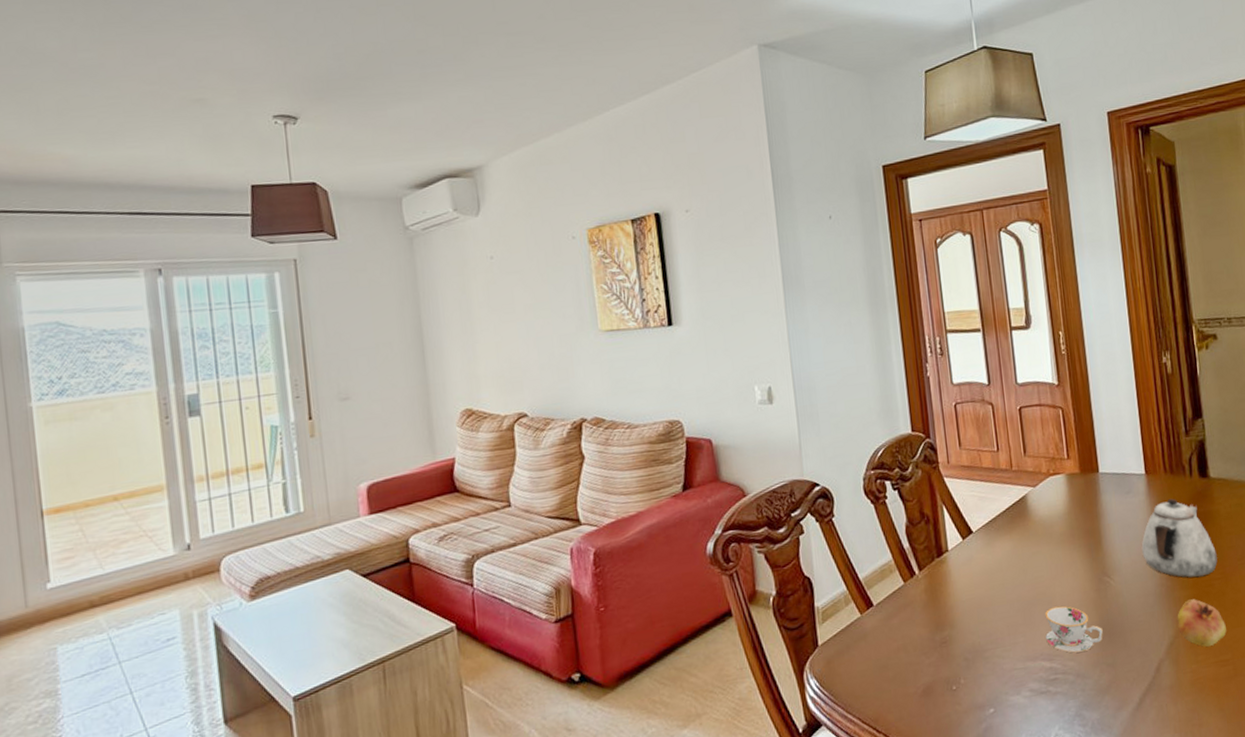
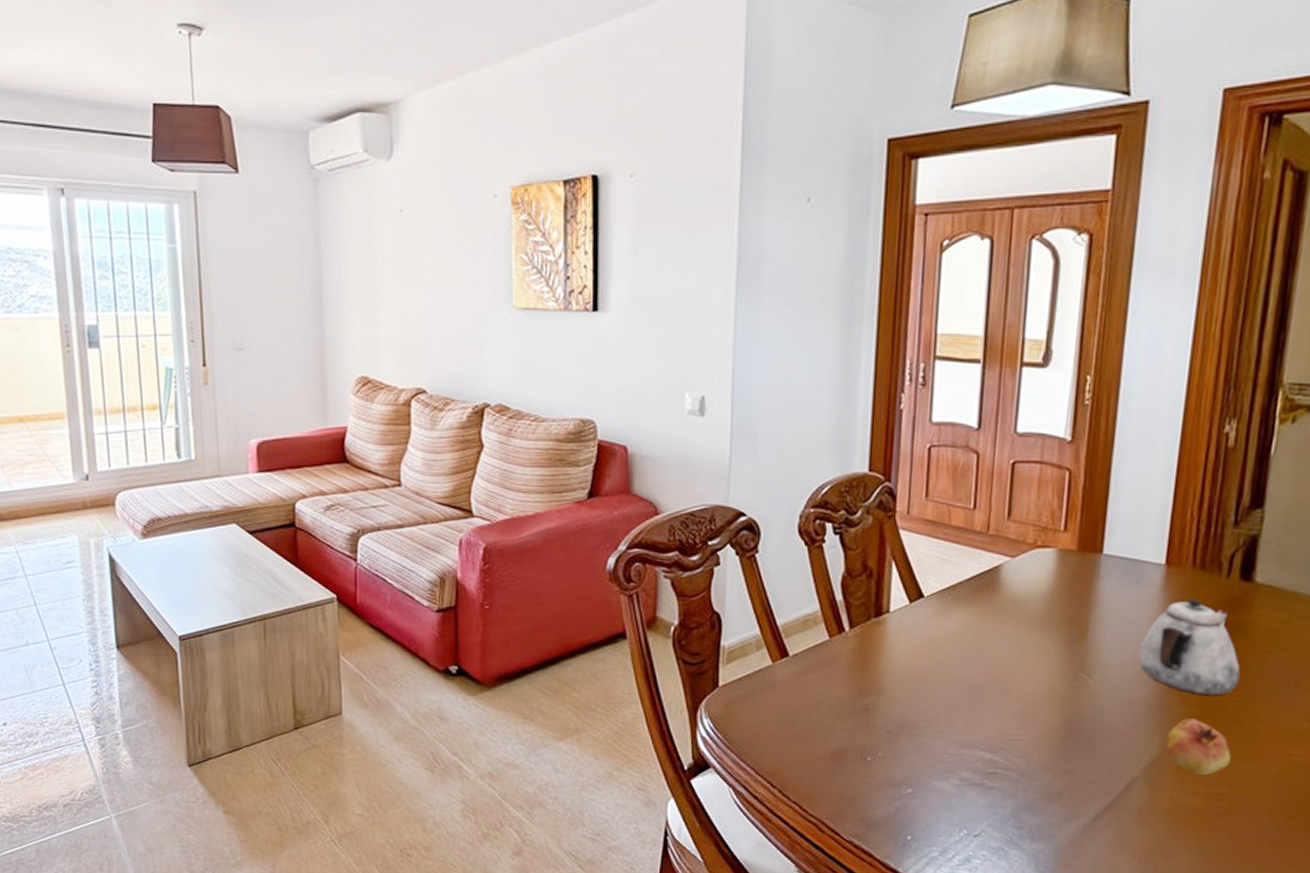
teacup: present [1044,605,1103,653] -> none [992,696,1066,750]

